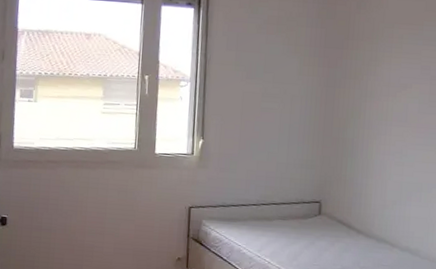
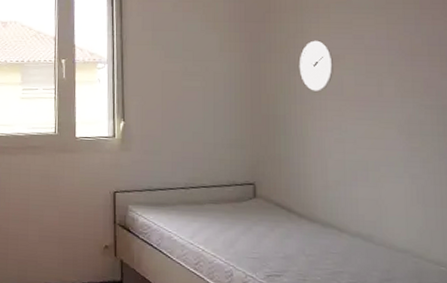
wall clock: none [370,69,401,118] -> present [299,40,333,91]

